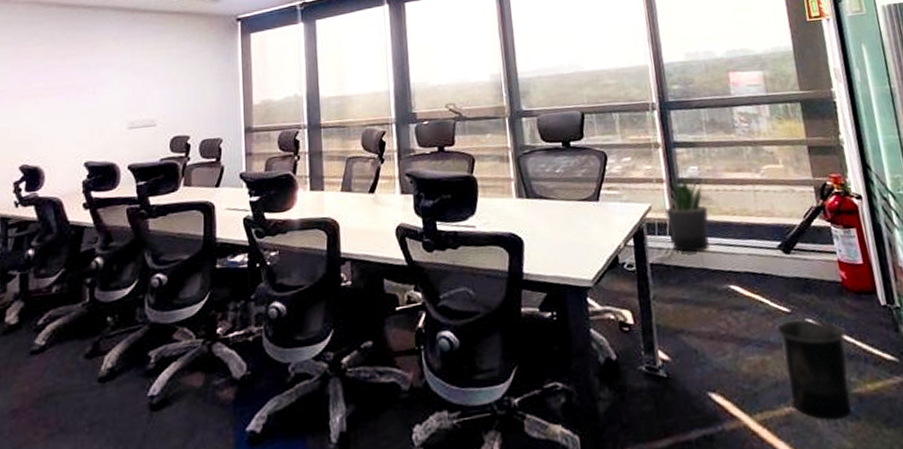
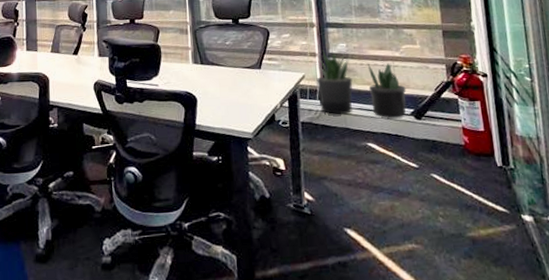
planter: none [724,187,772,253] -> present [367,63,407,118]
waste bin: present [776,319,851,421] -> none [405,174,465,257]

